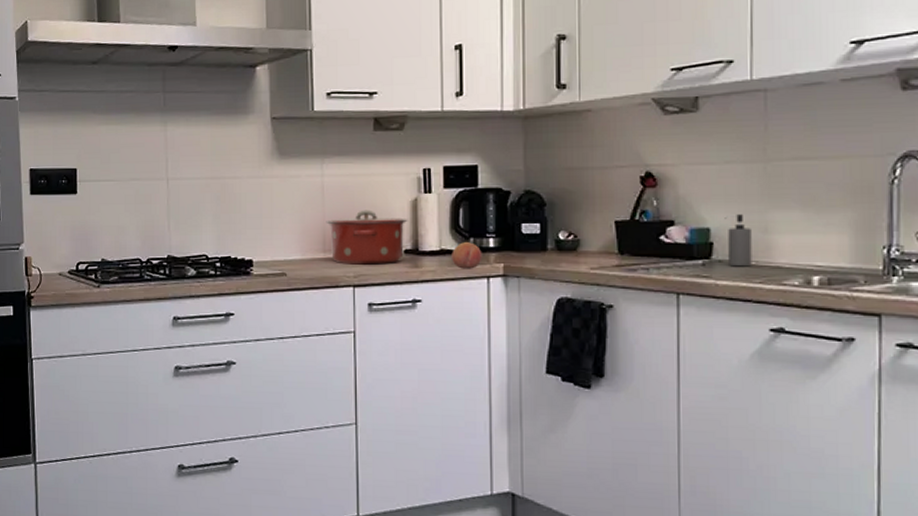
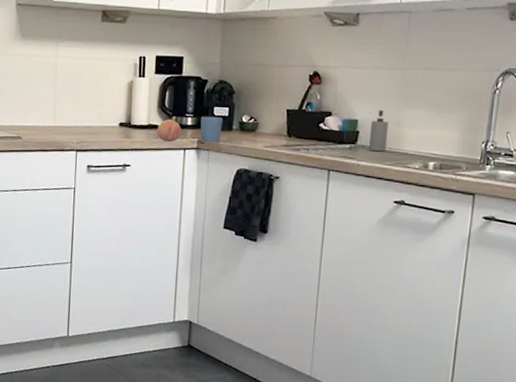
casserole: present [326,210,408,265] -> none [57,87,124,134]
mug: none [506,235,533,269] -> present [200,116,223,144]

